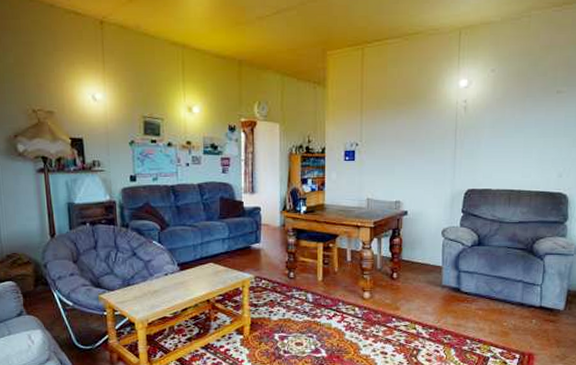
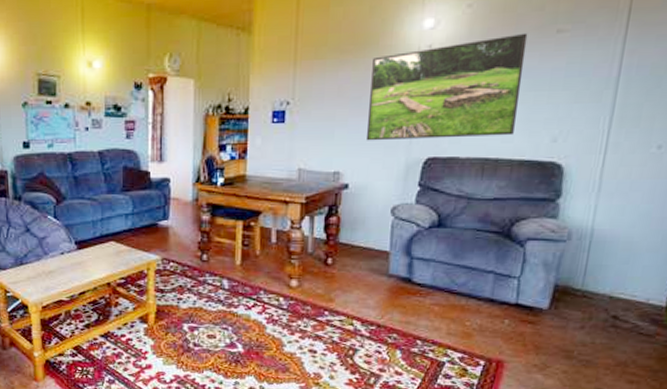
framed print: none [419,92,536,176] -> present [365,32,528,141]

